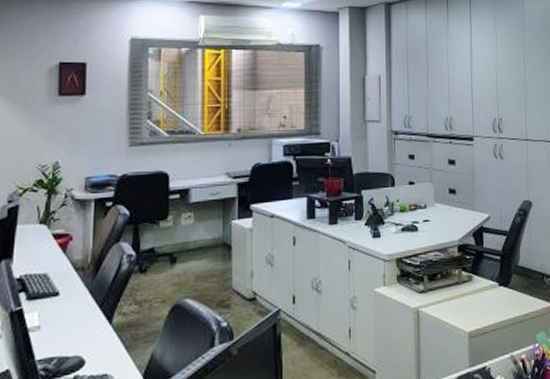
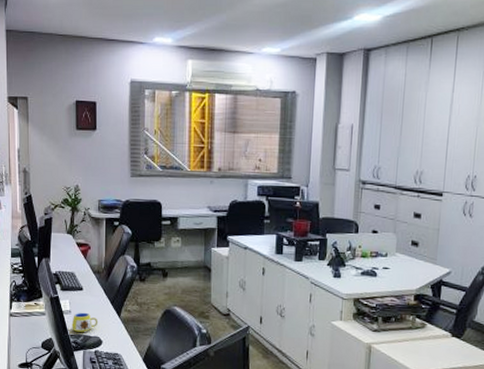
mug: none [40,325,81,354] -> present [72,312,98,333]

